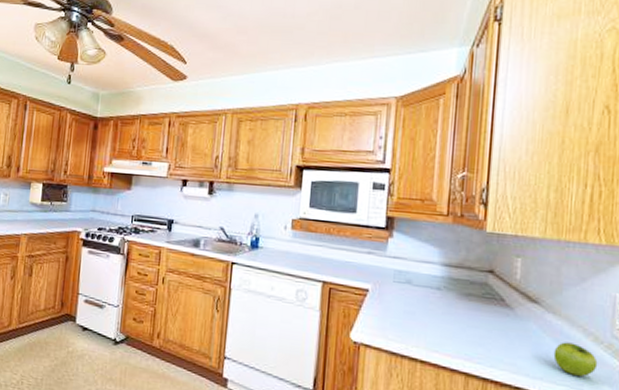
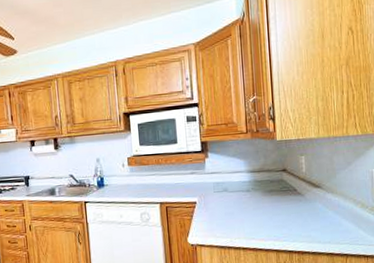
fruit: present [553,342,598,377] -> none [335,211,366,235]

